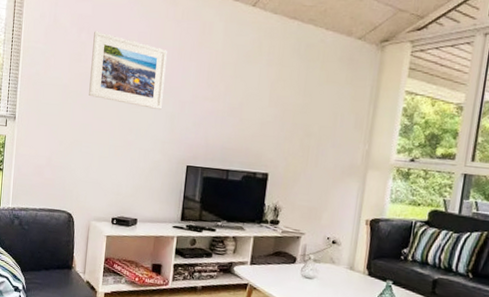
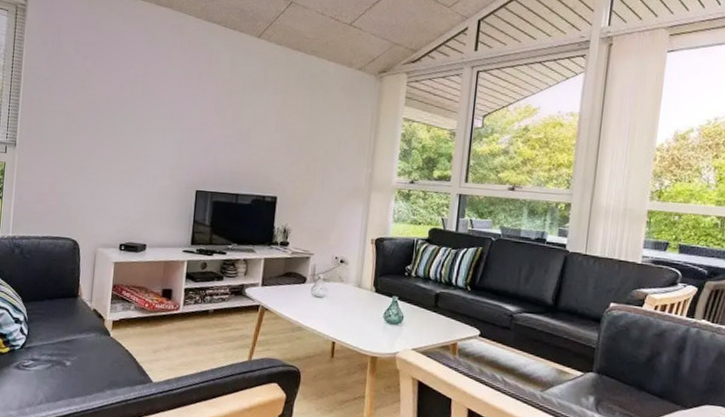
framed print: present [89,31,167,110] -> none [94,58,174,136]

